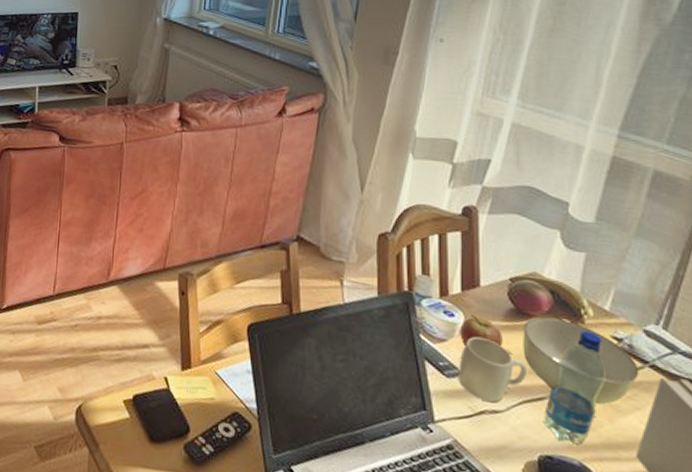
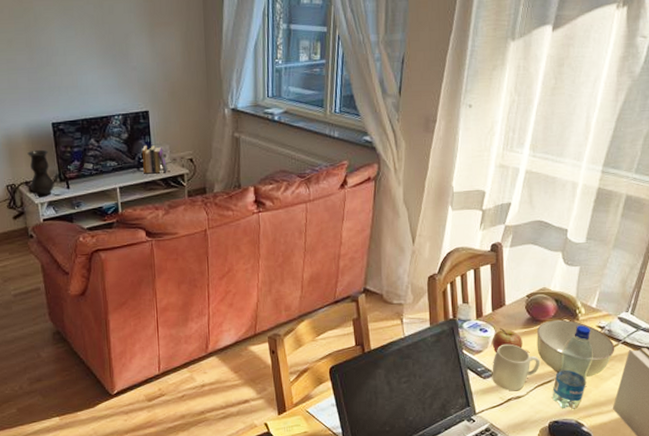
books: none [65,46,91,78] -> present [141,145,168,174]

